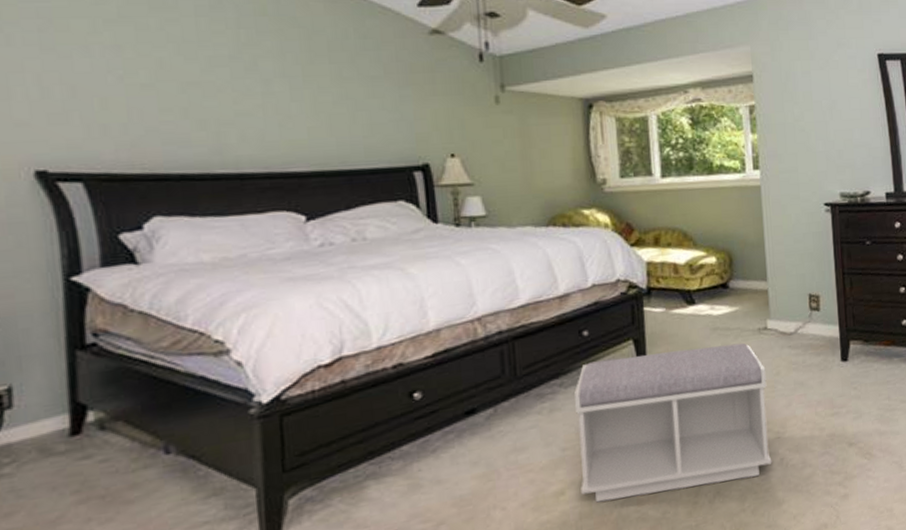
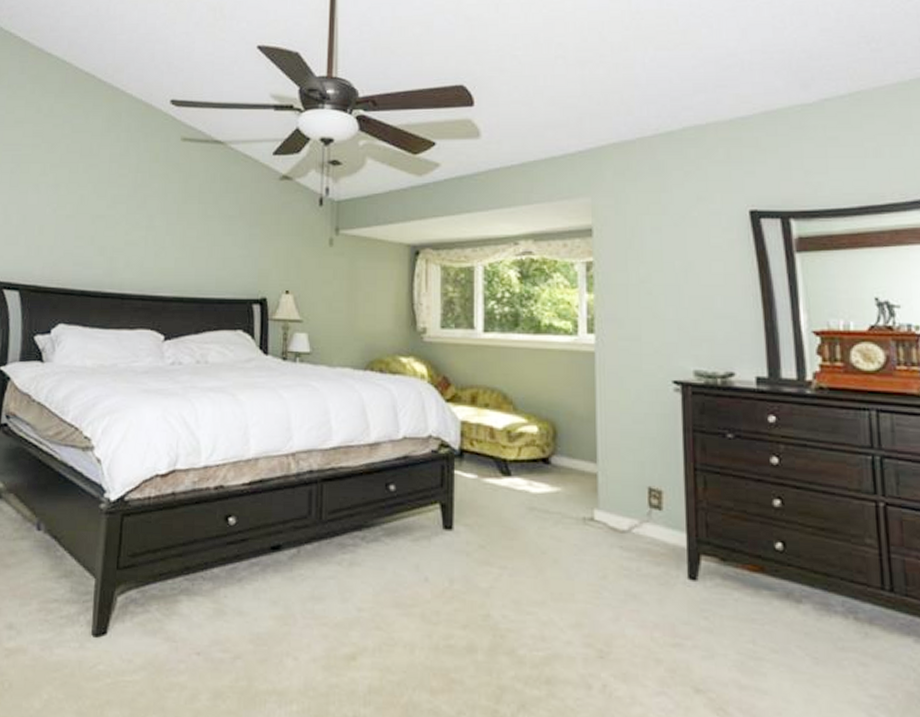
bench: present [574,343,772,503] -> none [373,520,592,699]

